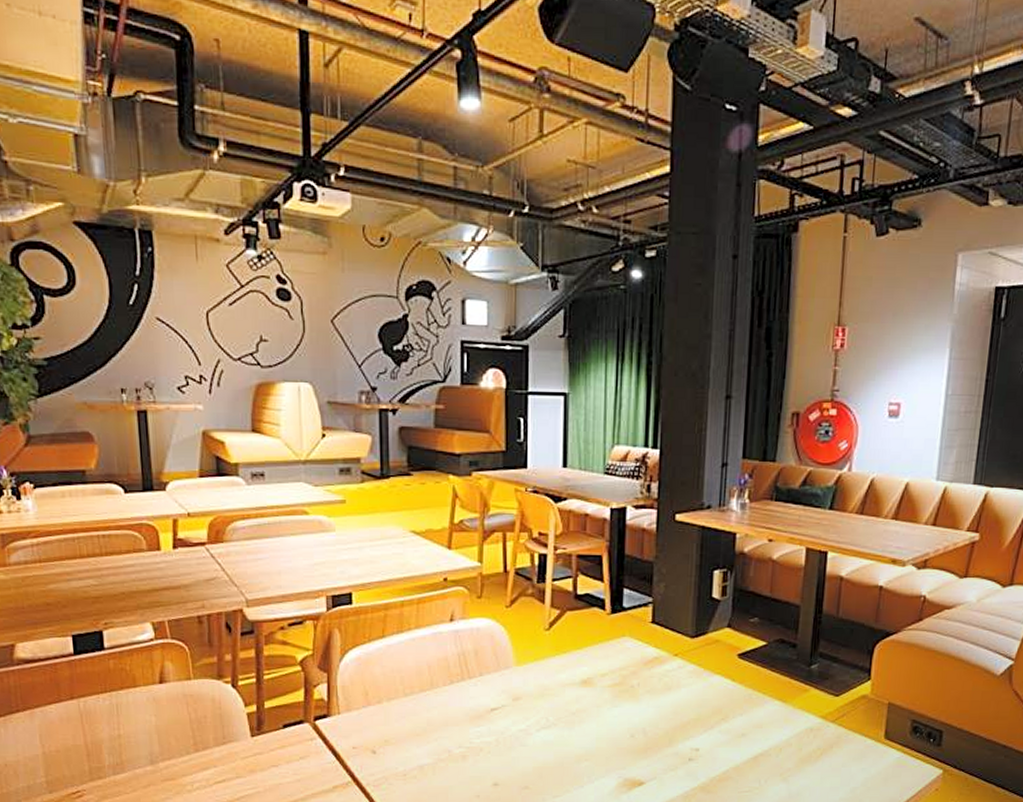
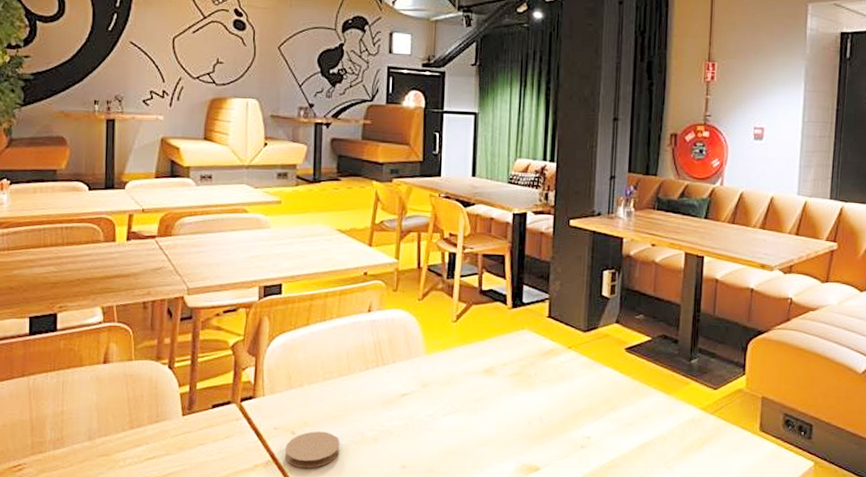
coaster: none [366,750,426,789] -> present [285,431,340,469]

